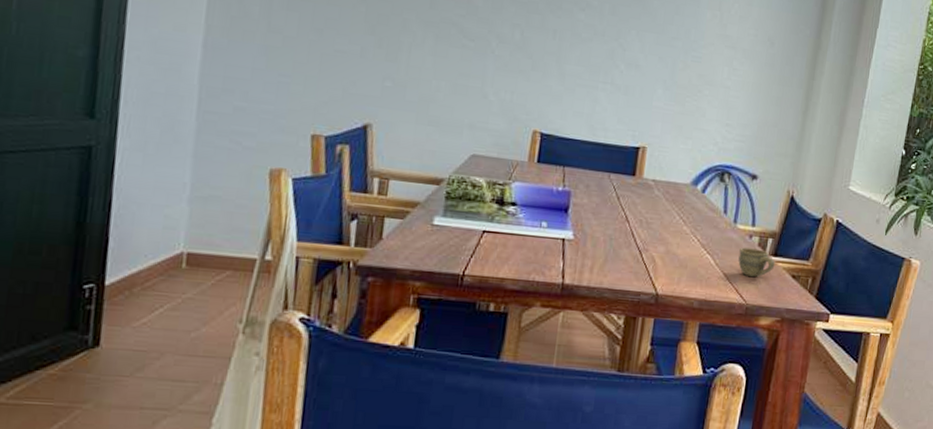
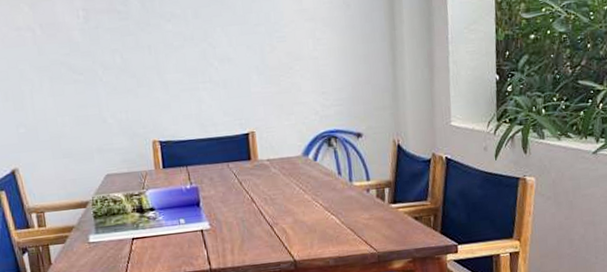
cup: present [738,247,775,277] -> none [360,200,397,227]

